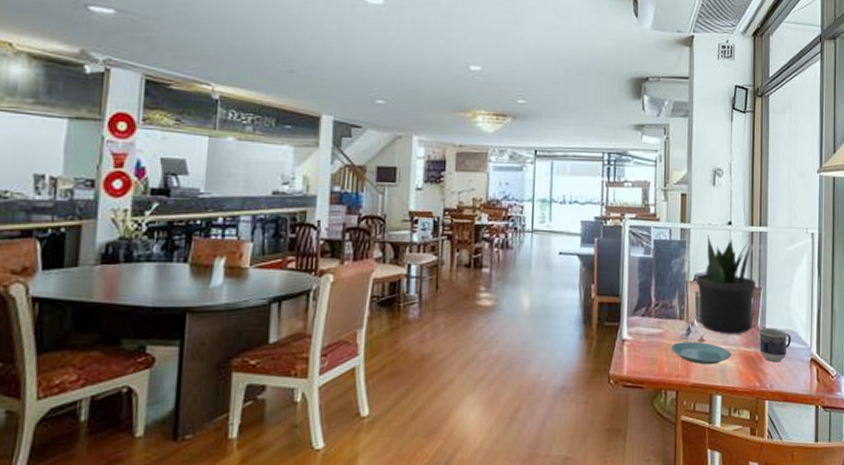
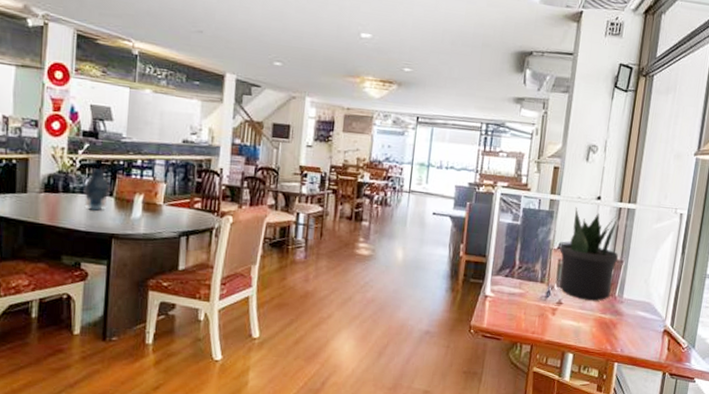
vase: none [151,231,184,281] -> present [84,168,110,211]
plate: present [671,341,732,365] -> none [530,302,587,326]
cup: present [759,328,791,363] -> none [614,298,647,330]

